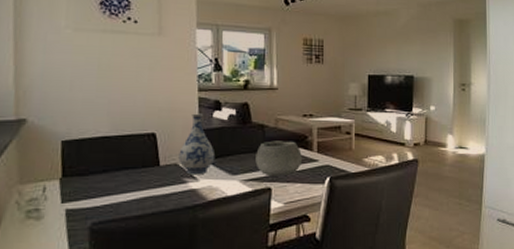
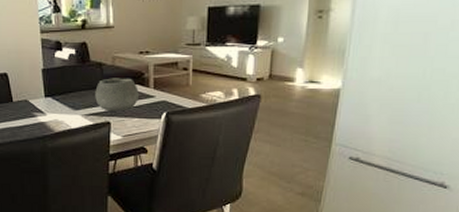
vase: present [178,113,216,175] -> none [28,54,59,110]

